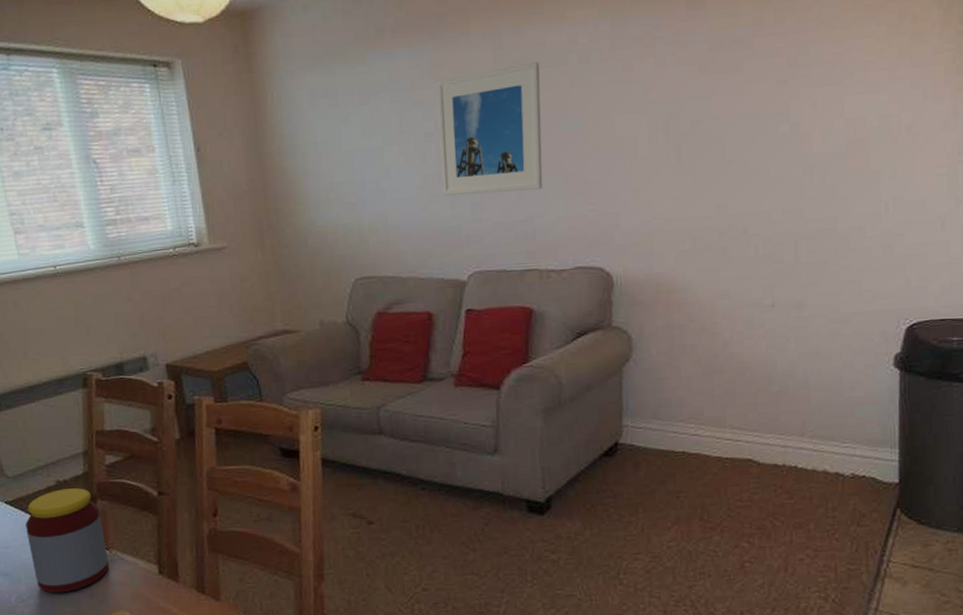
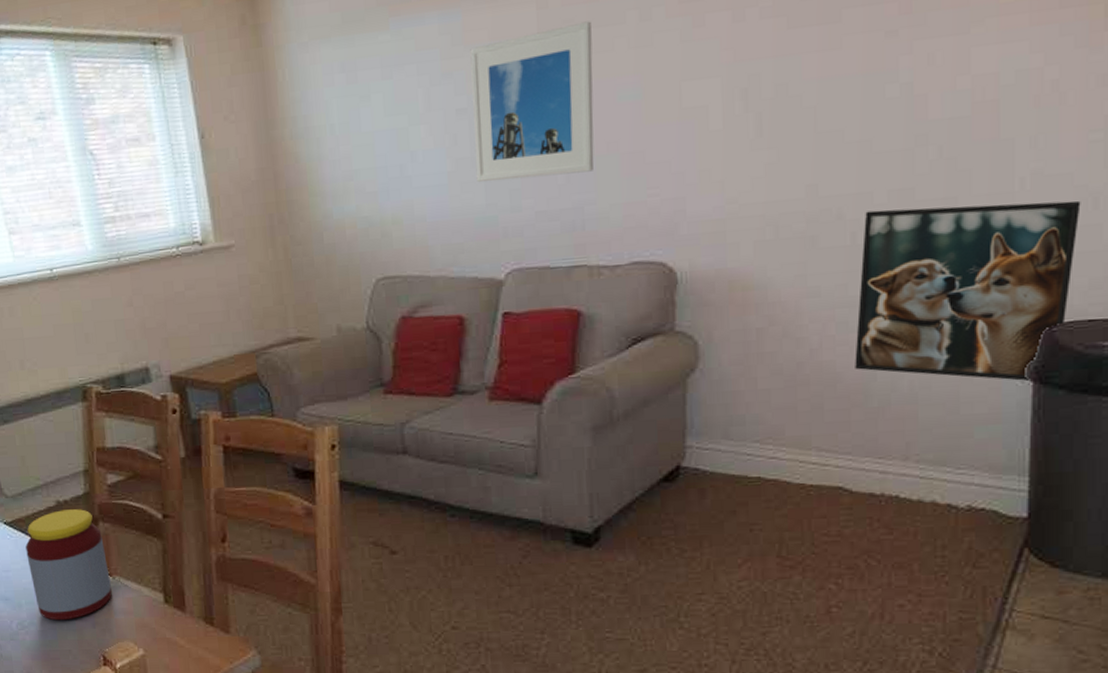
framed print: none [759,222,932,370] -> present [855,200,1081,382]

